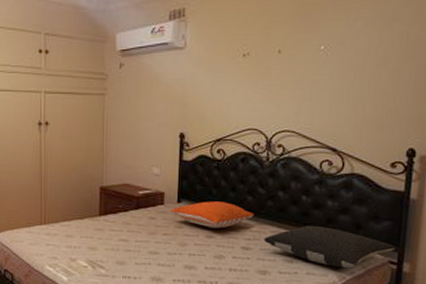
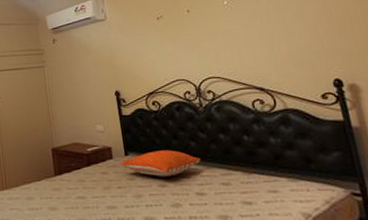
pillow: present [264,225,395,269] -> none [216,163,354,205]

